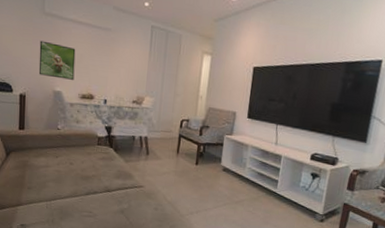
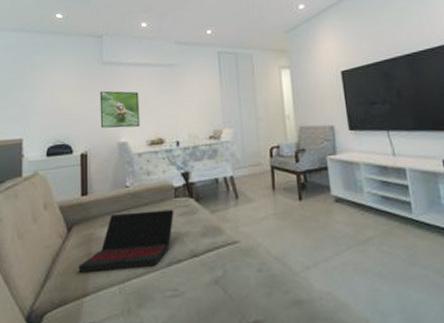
laptop: none [15,149,96,193] -> present [79,209,174,272]

